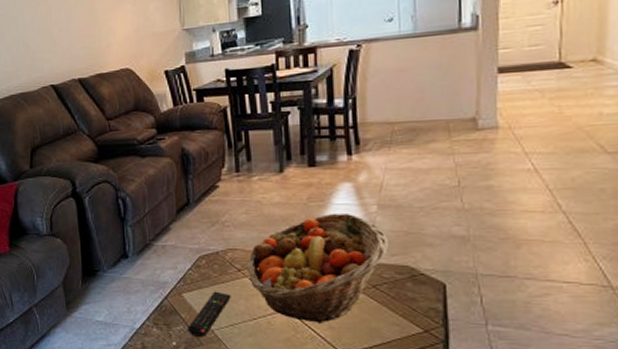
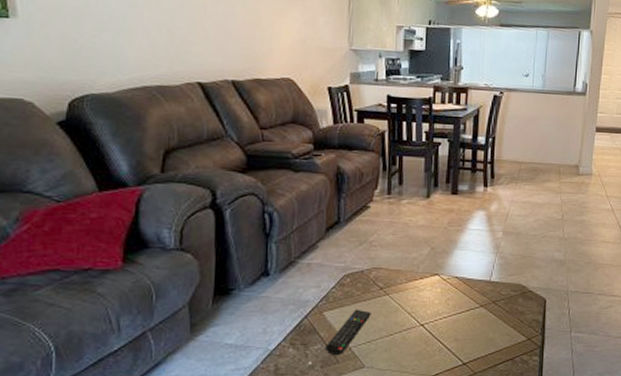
fruit basket: present [247,212,388,323] -> none [388,237,508,336]

